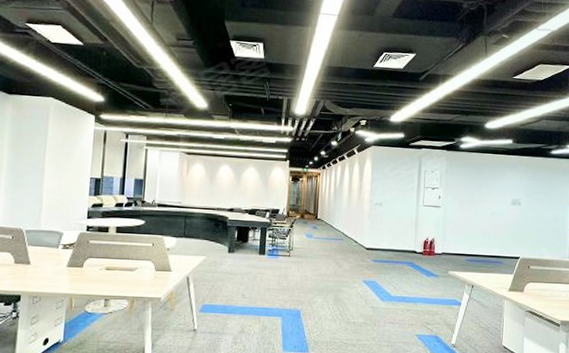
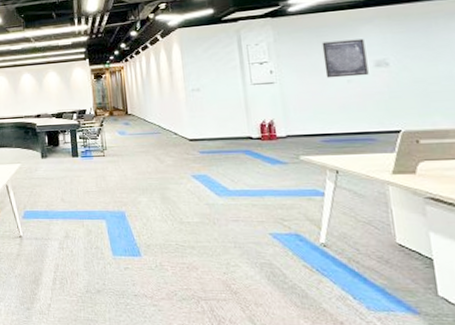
wall art: none [478,178,508,211] -> present [322,38,369,78]

